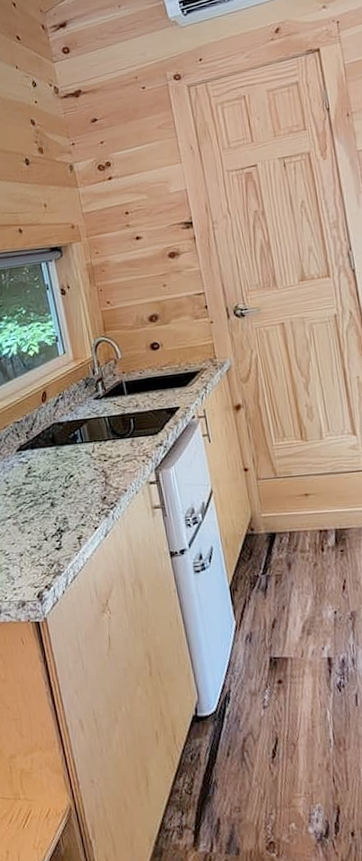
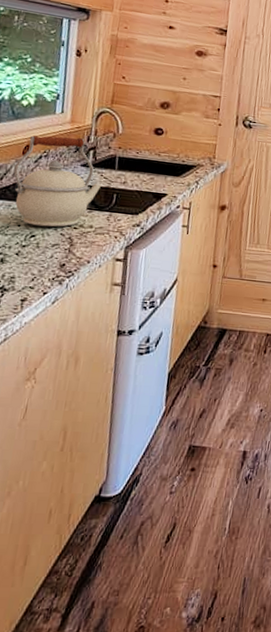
kettle: none [39,372,117,466] -> present [13,135,101,227]

